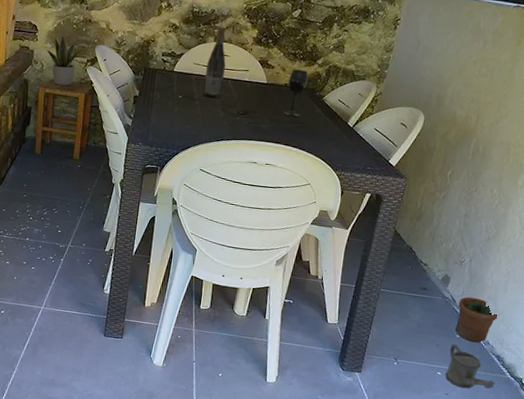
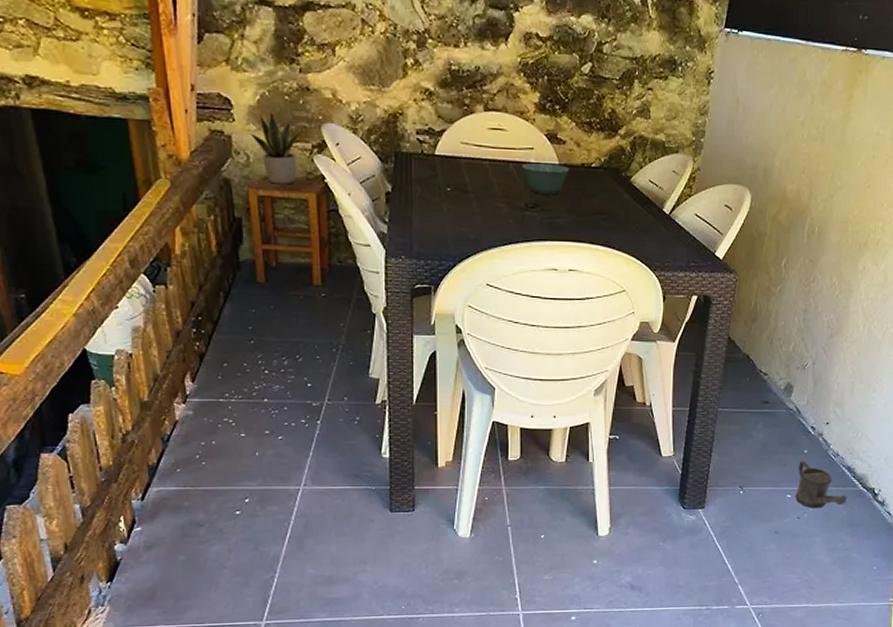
wine bottle: present [202,26,226,98] -> none [477,89,504,188]
bowl: none [238,81,275,106] -> present [522,162,569,195]
wine glass: present [283,69,308,117] -> none [583,144,609,207]
planter: present [455,297,499,343] -> none [802,405,847,456]

